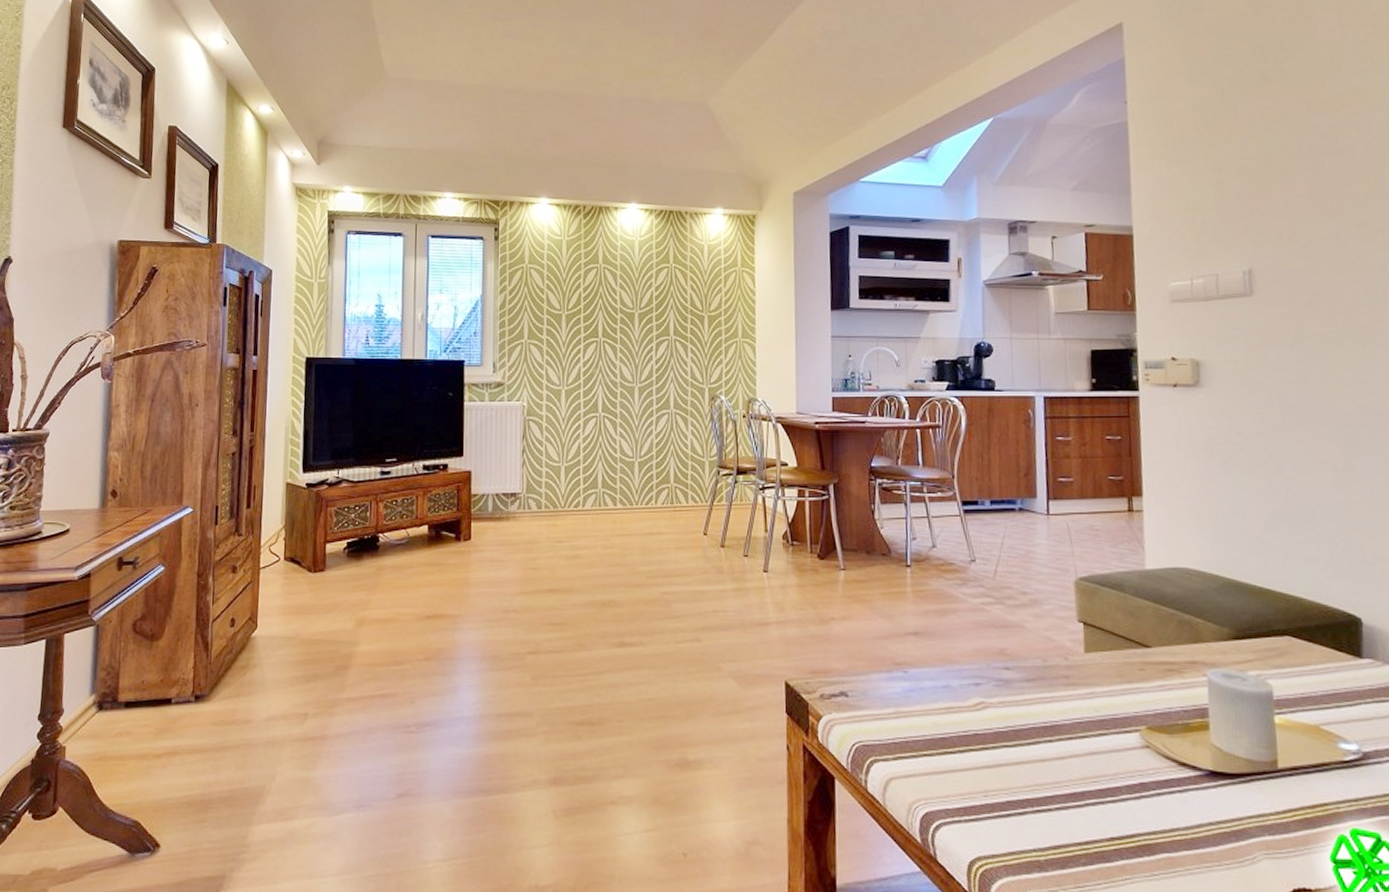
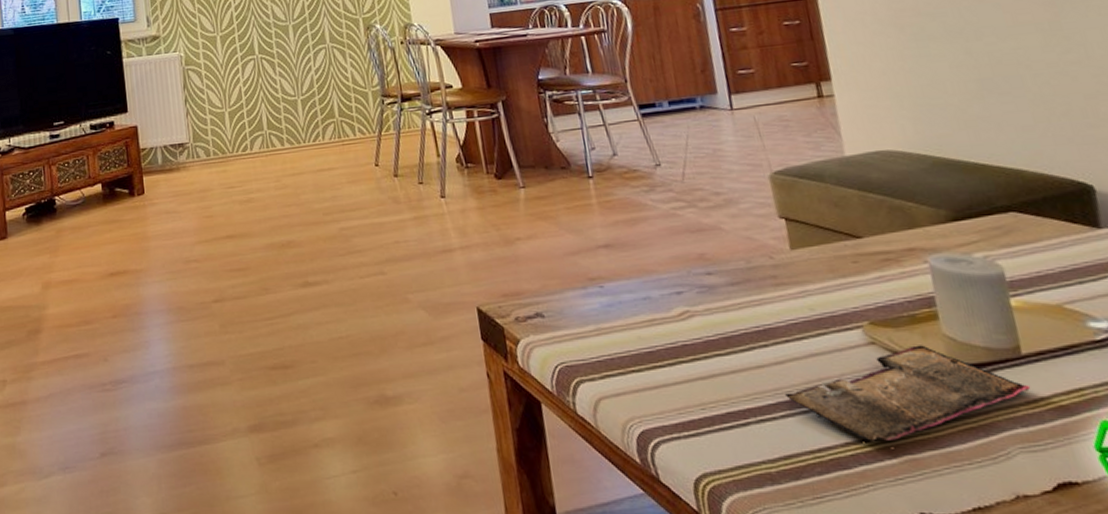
book: none [1062,752,1282,839] -> present [785,345,1031,441]

